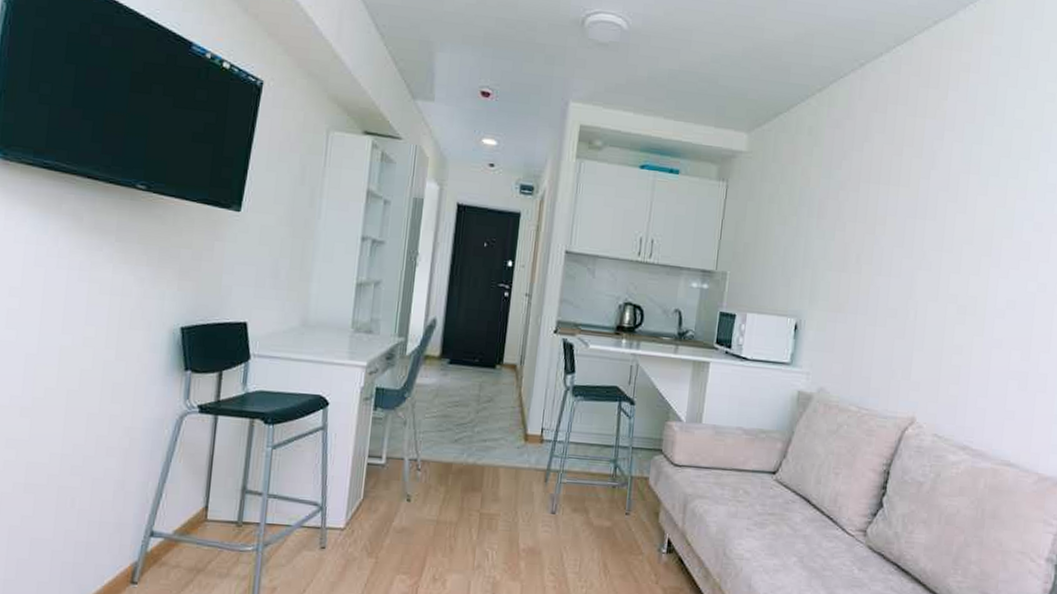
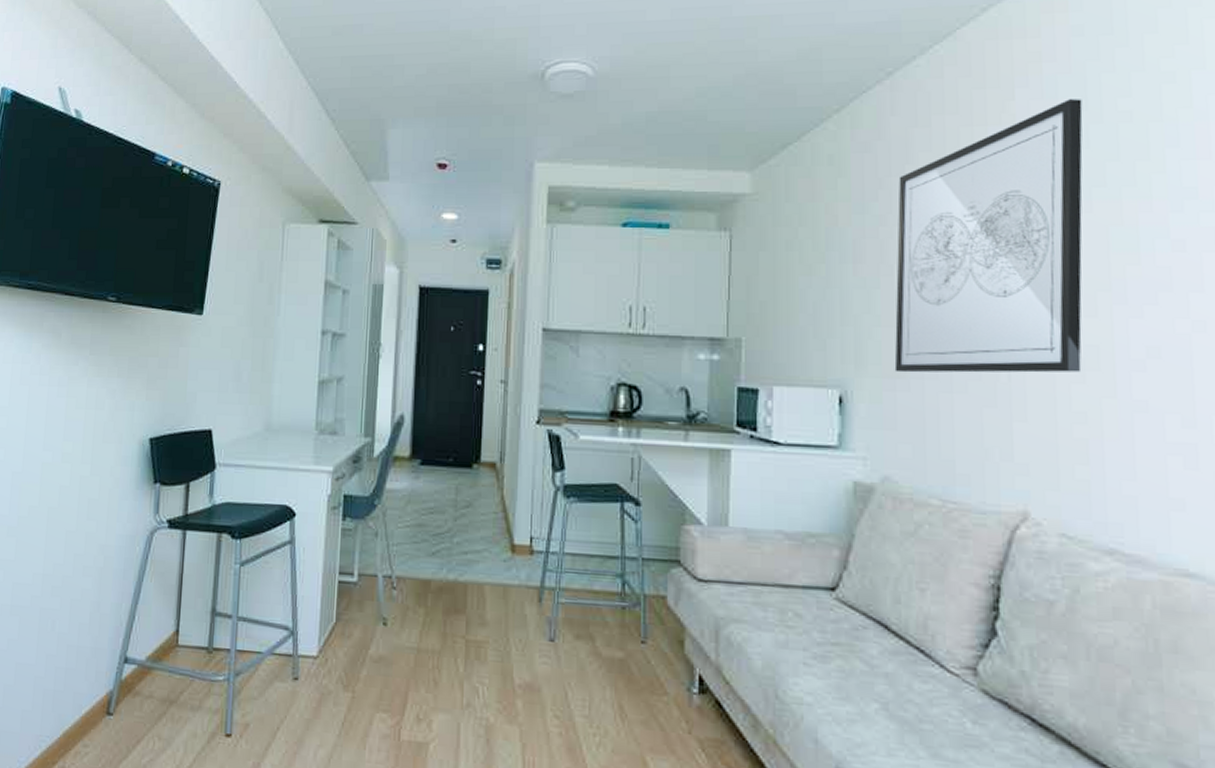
wall art: none [837,105,992,316] -> present [894,99,1083,373]

